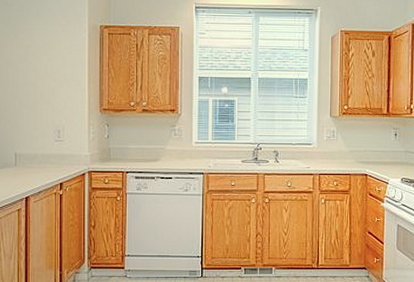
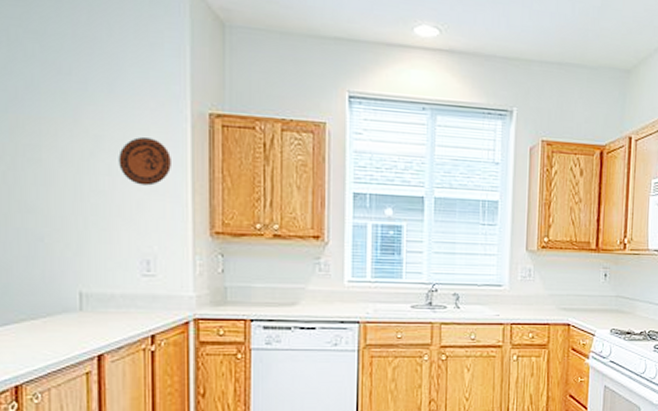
decorative plate: none [41,45,75,78] -> present [118,137,171,186]

